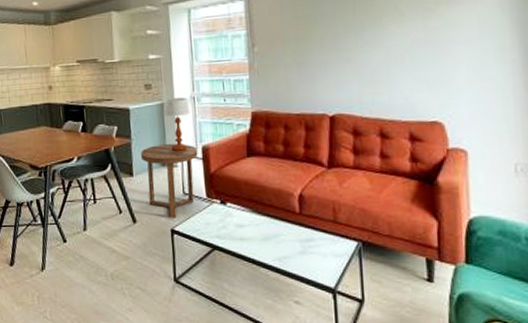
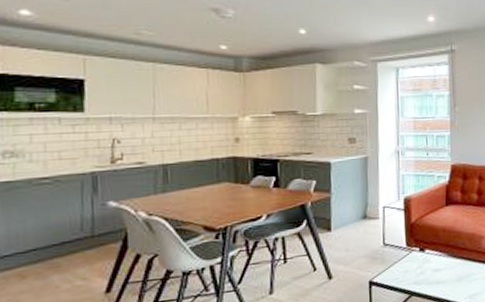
side table: present [141,144,198,218] -> none [341,196,400,271]
table lamp: present [165,97,191,152] -> none [369,151,394,205]

